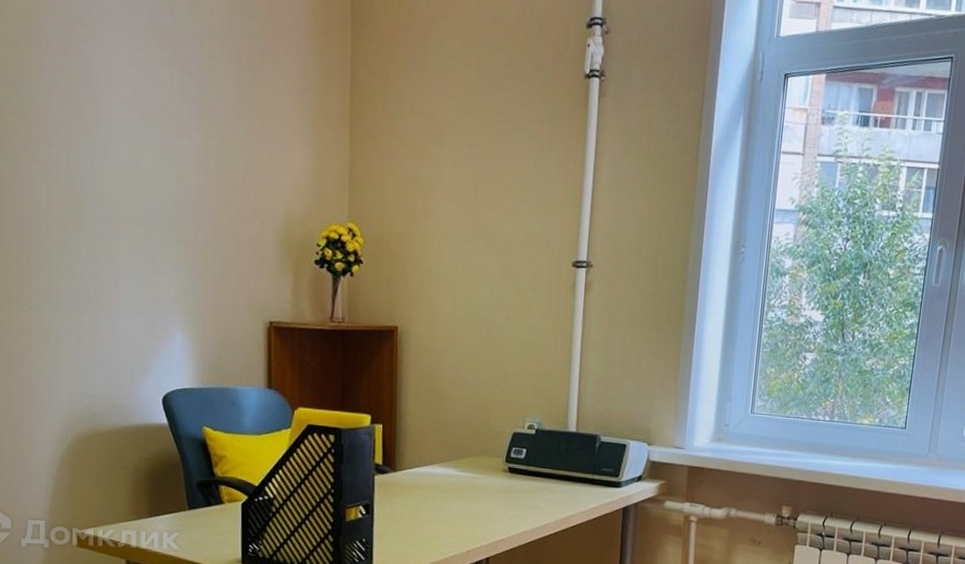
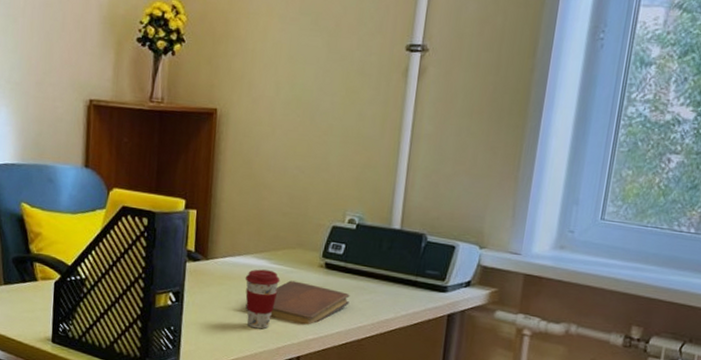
coffee cup: none [433,477,467,535] -> present [245,269,281,329]
notebook: none [434,486,533,527] -> present [245,280,350,325]

